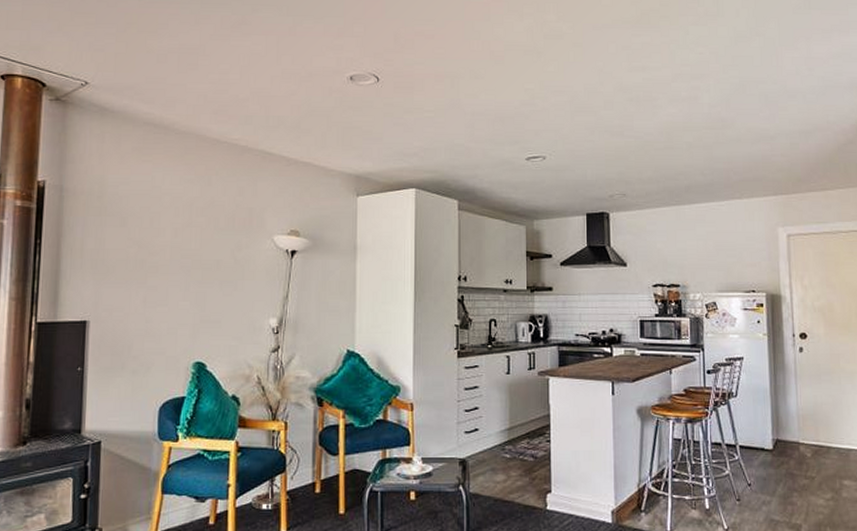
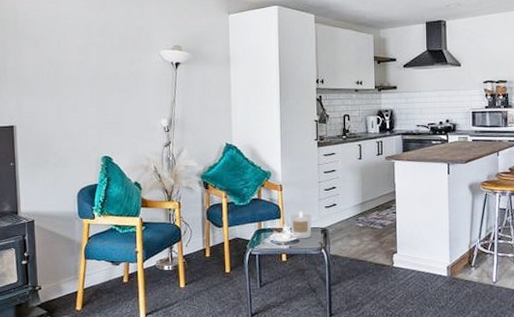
candle: none [423,437,448,473] -> present [291,211,312,239]

